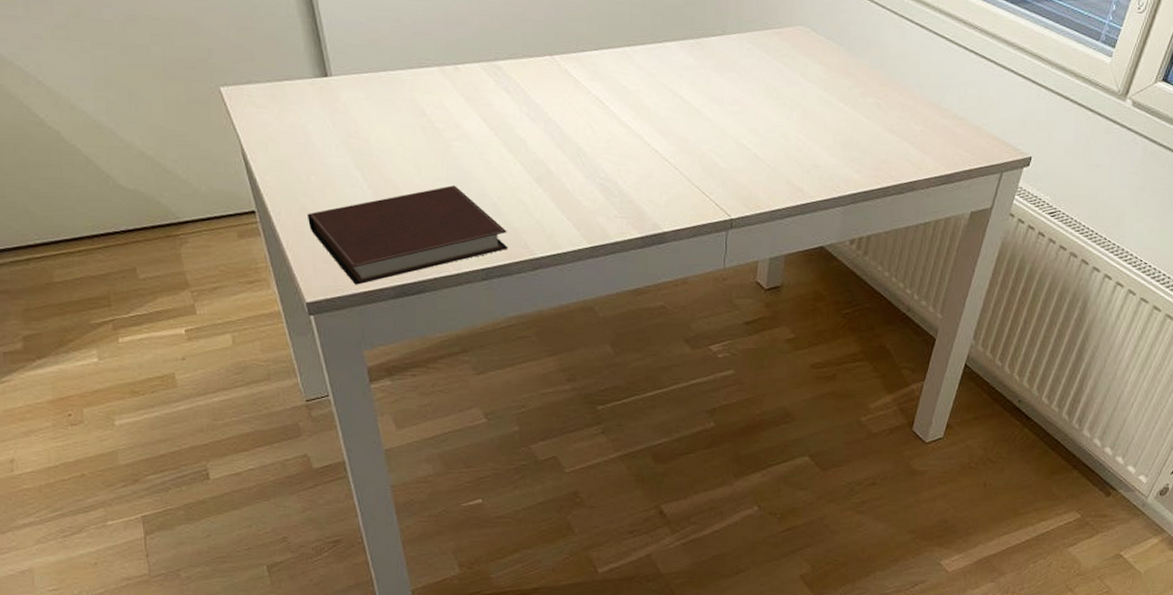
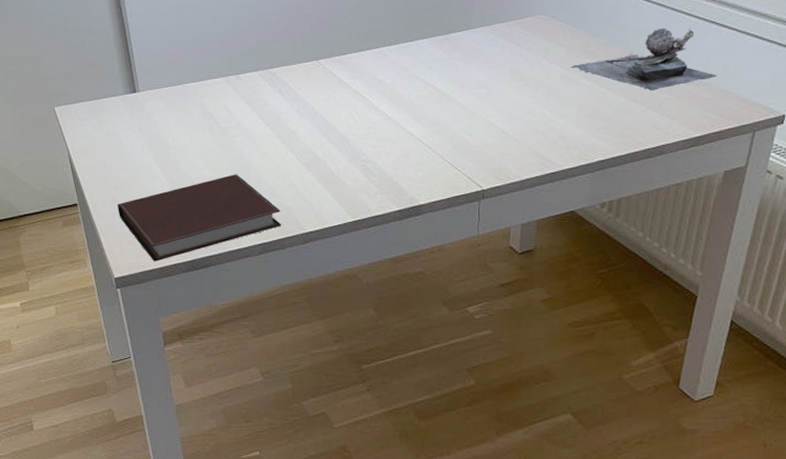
flower: none [829,52,973,122] -> present [571,27,718,92]

